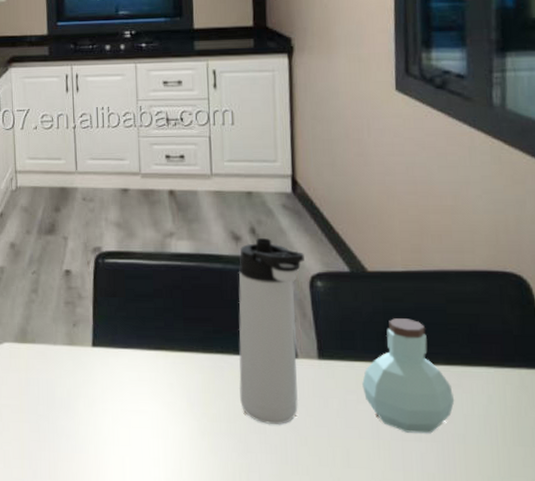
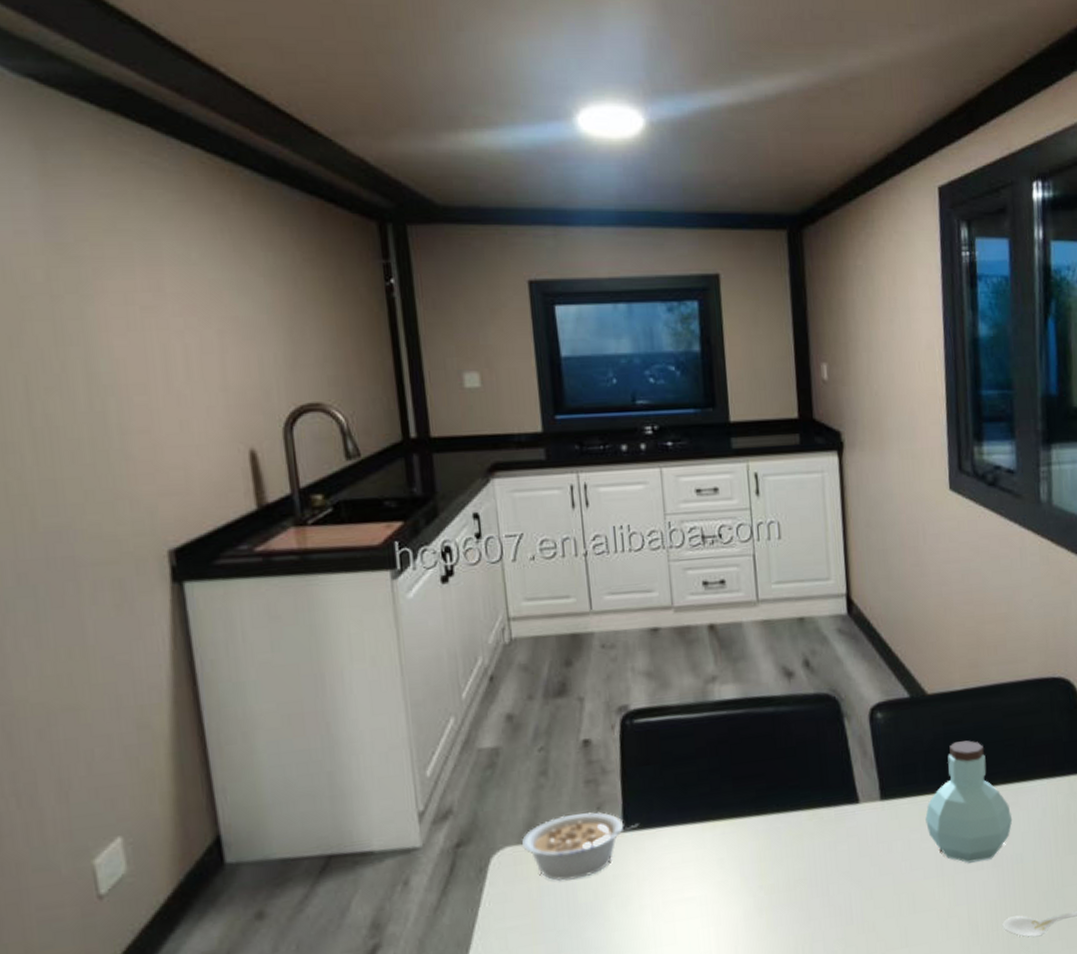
legume: none [16,326,105,378] -> present [521,811,639,881]
thermos bottle: present [238,238,304,424] -> none [793,670,863,884]

